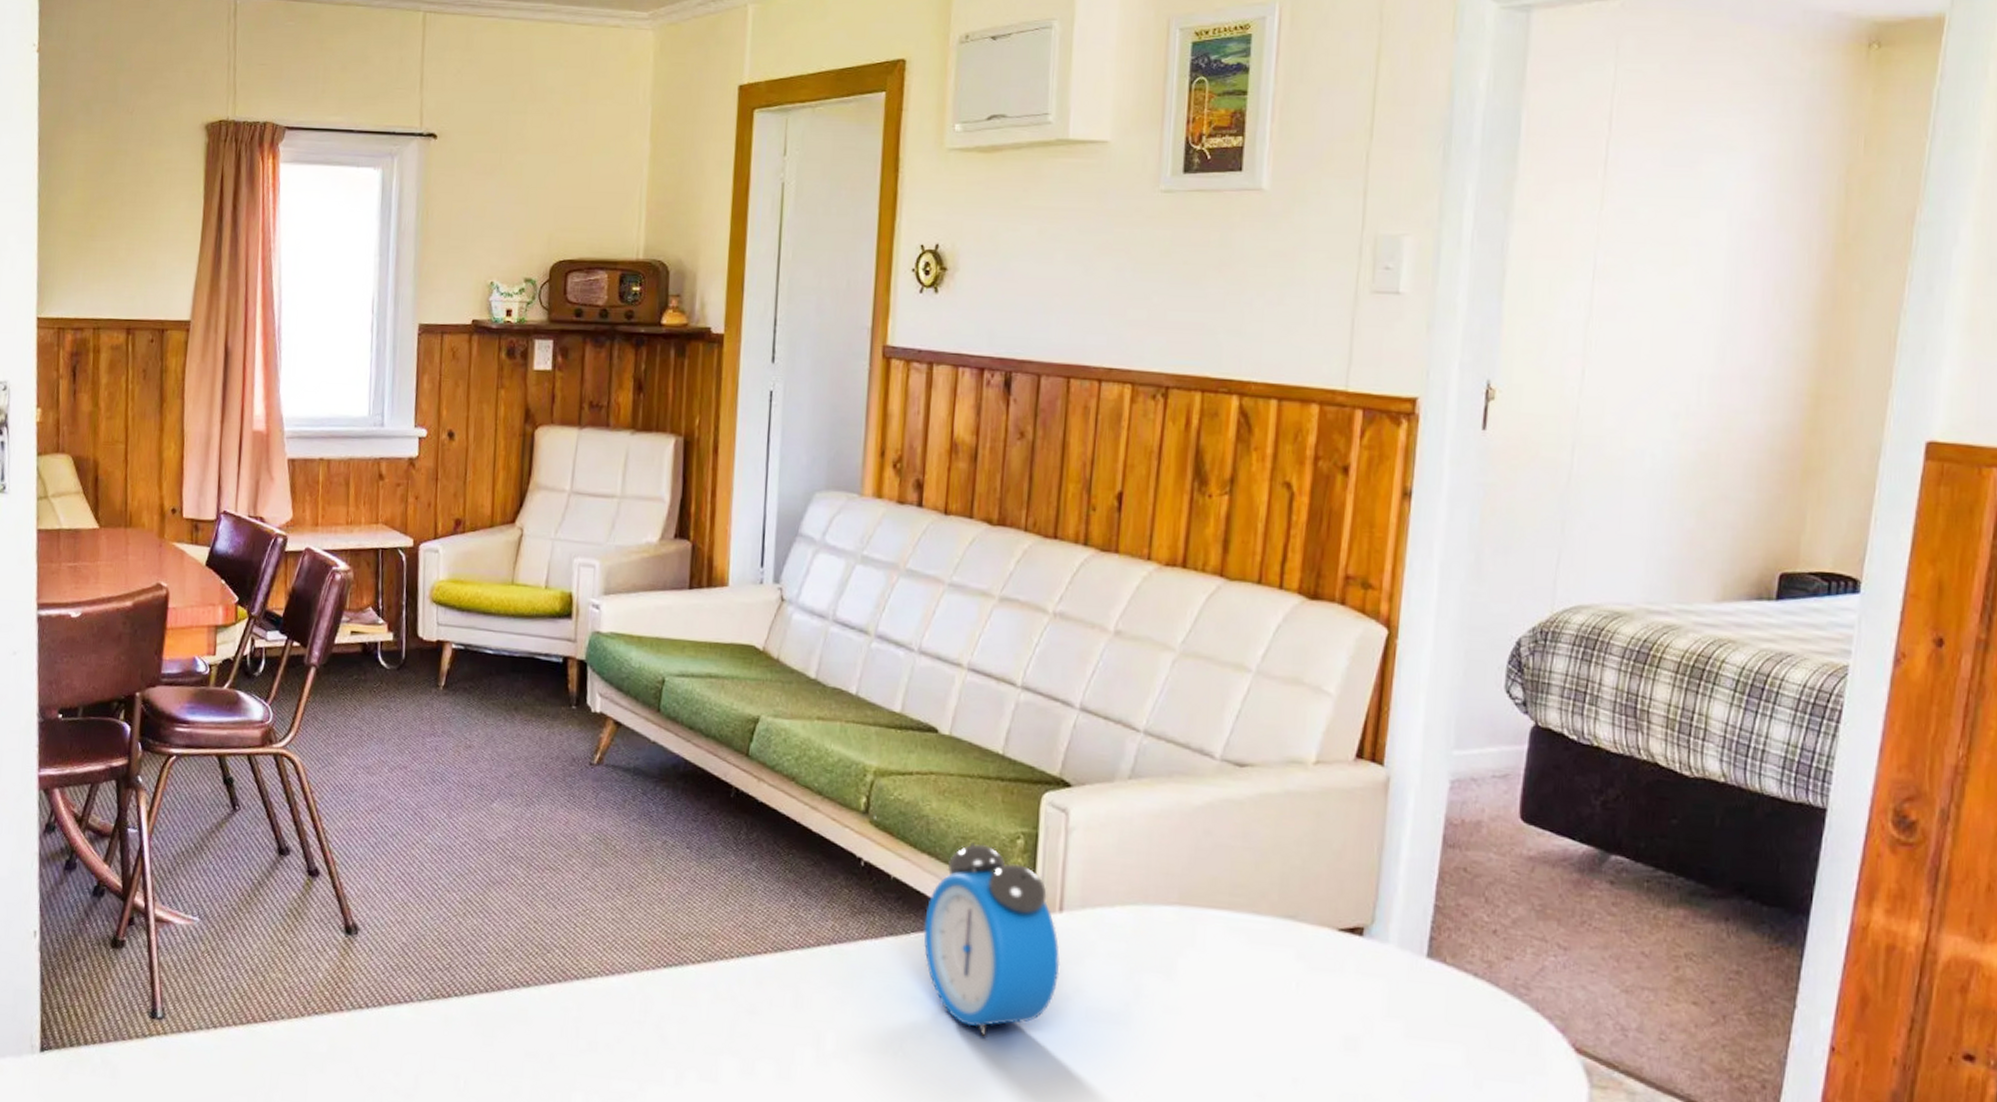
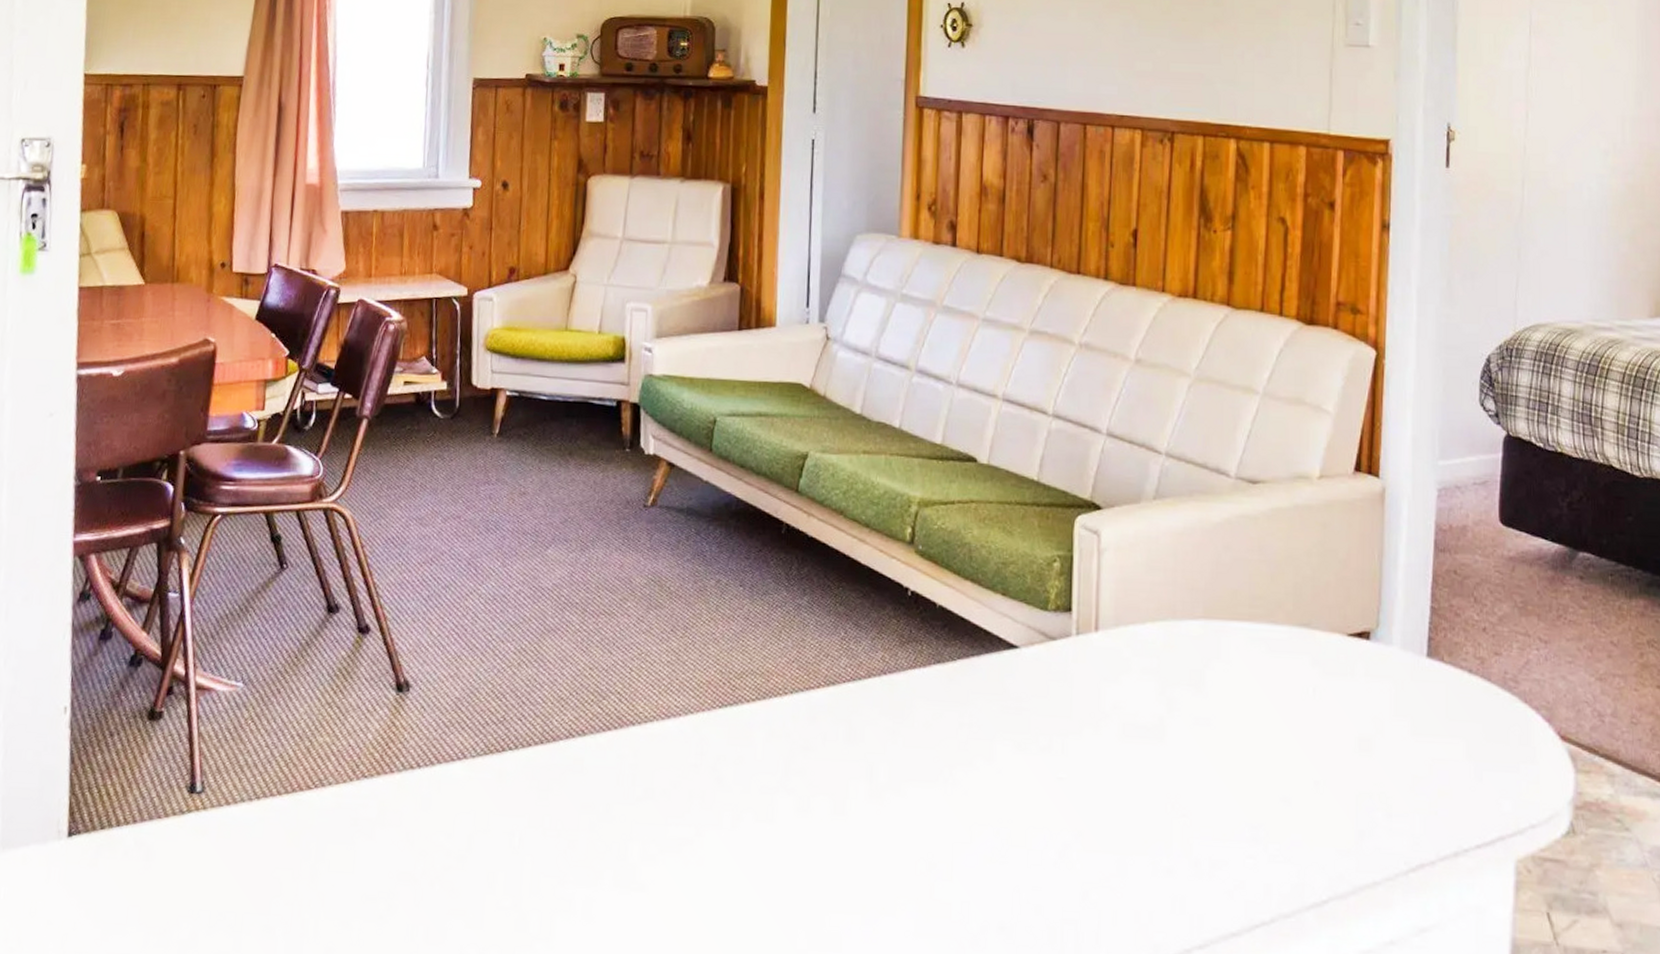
alarm clock: present [923,842,1060,1037] -> none [969,567,1098,759]

